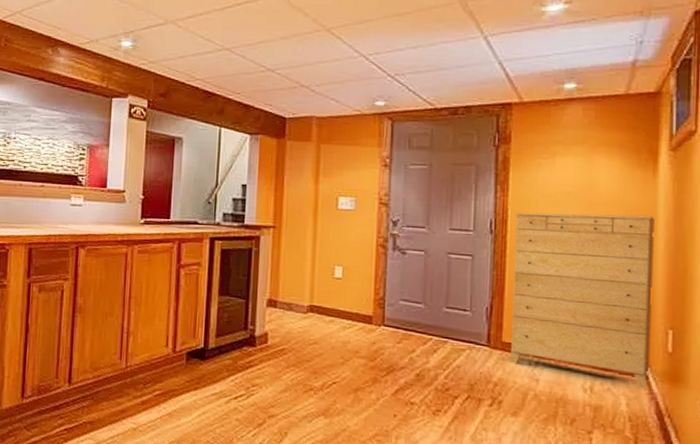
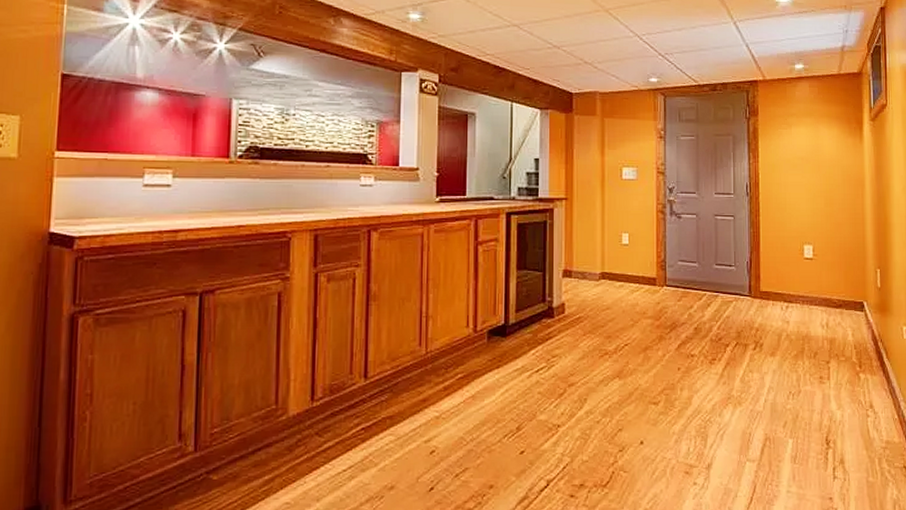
dresser: present [511,212,654,389] -> none [764,174,867,320]

